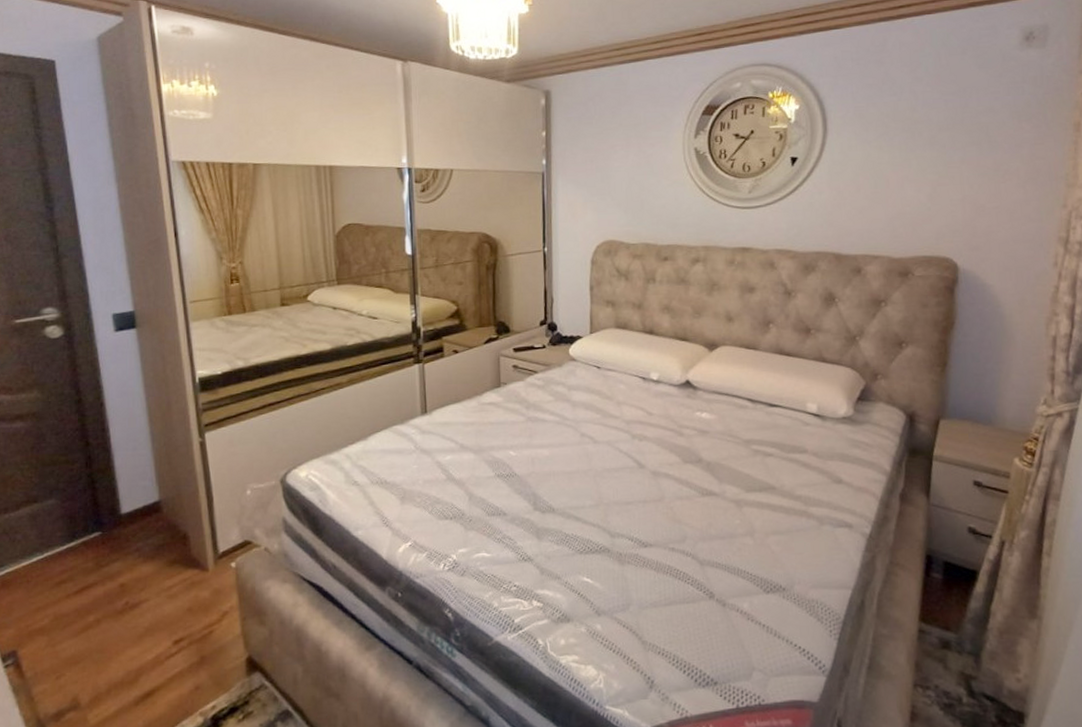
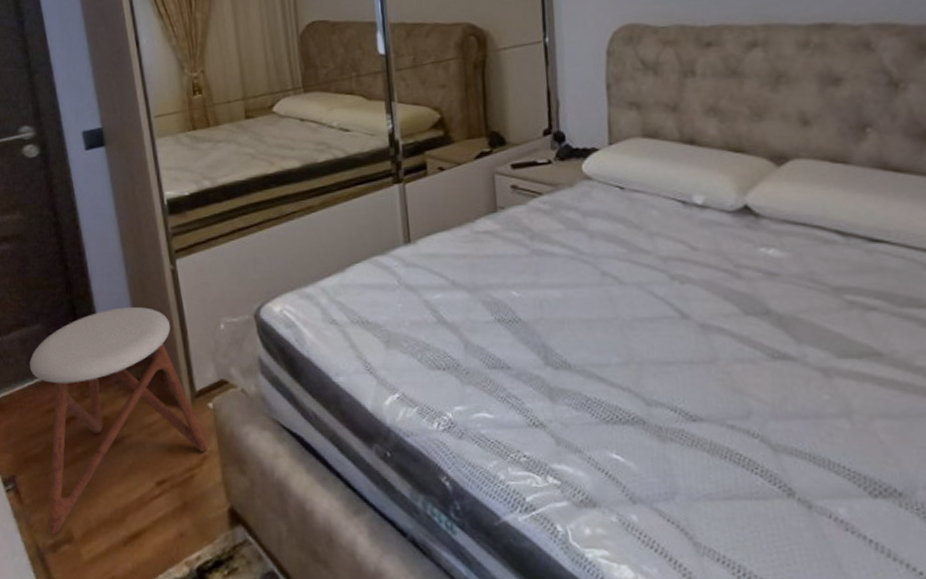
stool: none [40,478,230,705] -> present [30,307,209,535]

